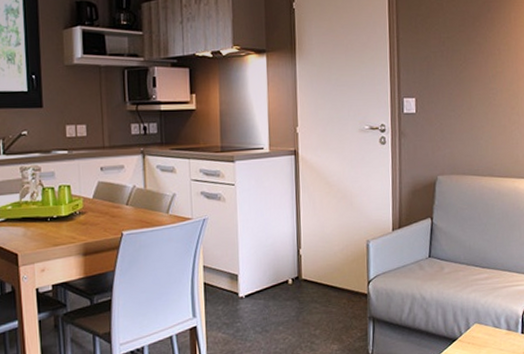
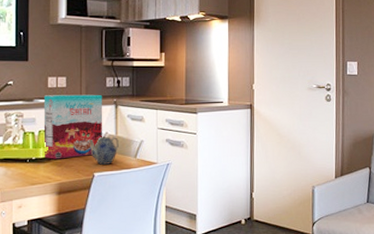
cereal box: none [62,143,131,217] -> present [43,94,103,160]
teapot: none [115,190,148,222] -> present [89,136,119,165]

